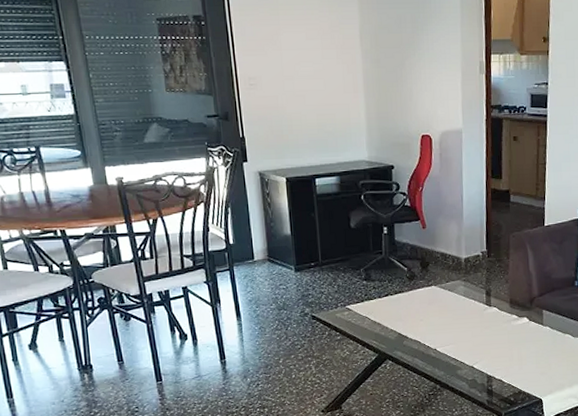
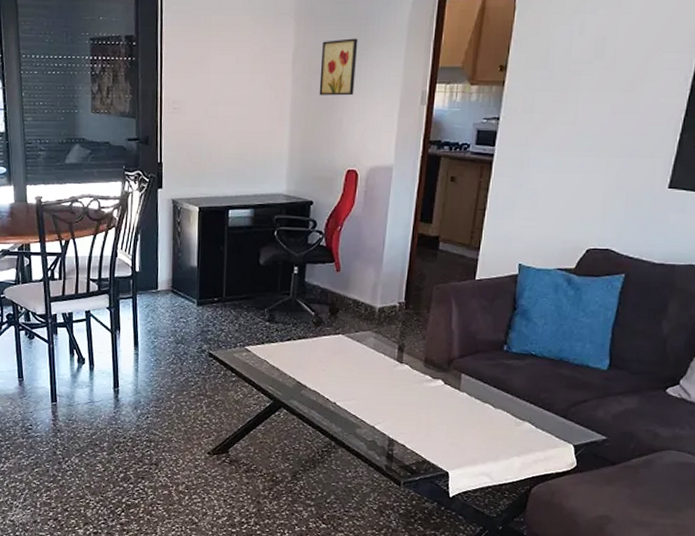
wall art: none [386,15,420,68] -> present [319,38,358,96]

